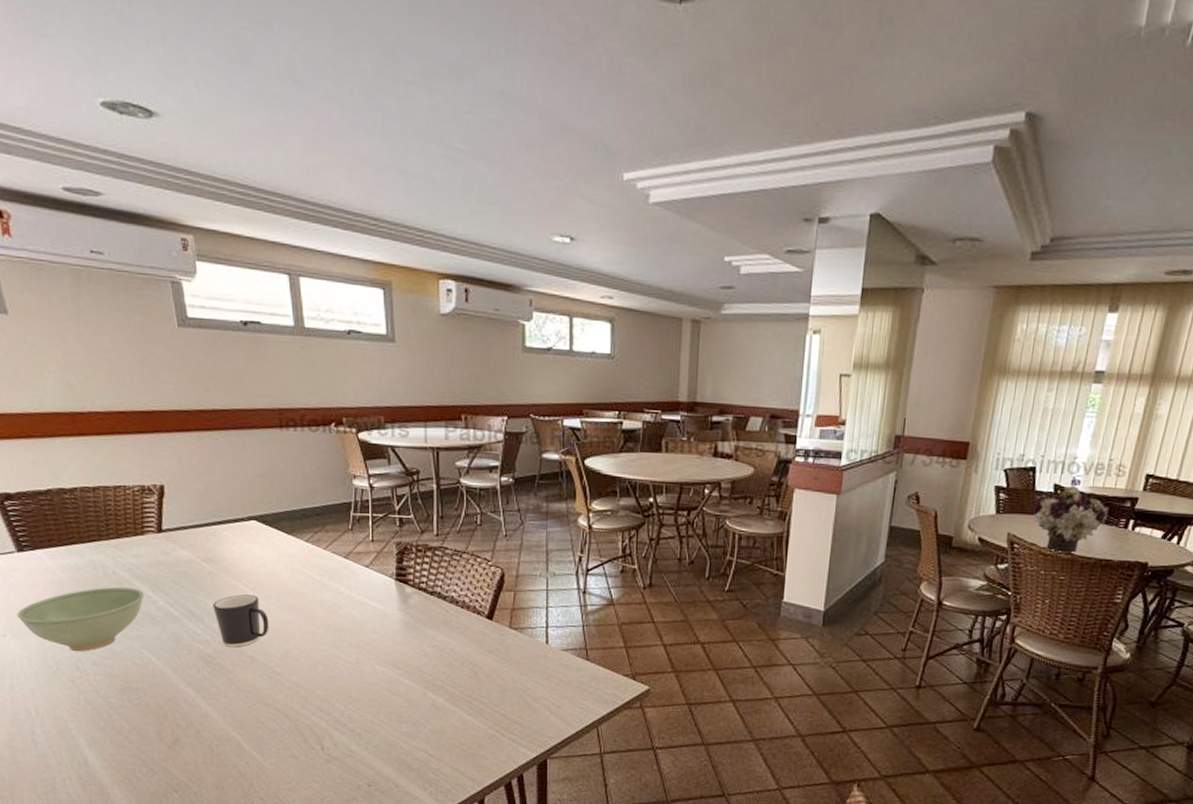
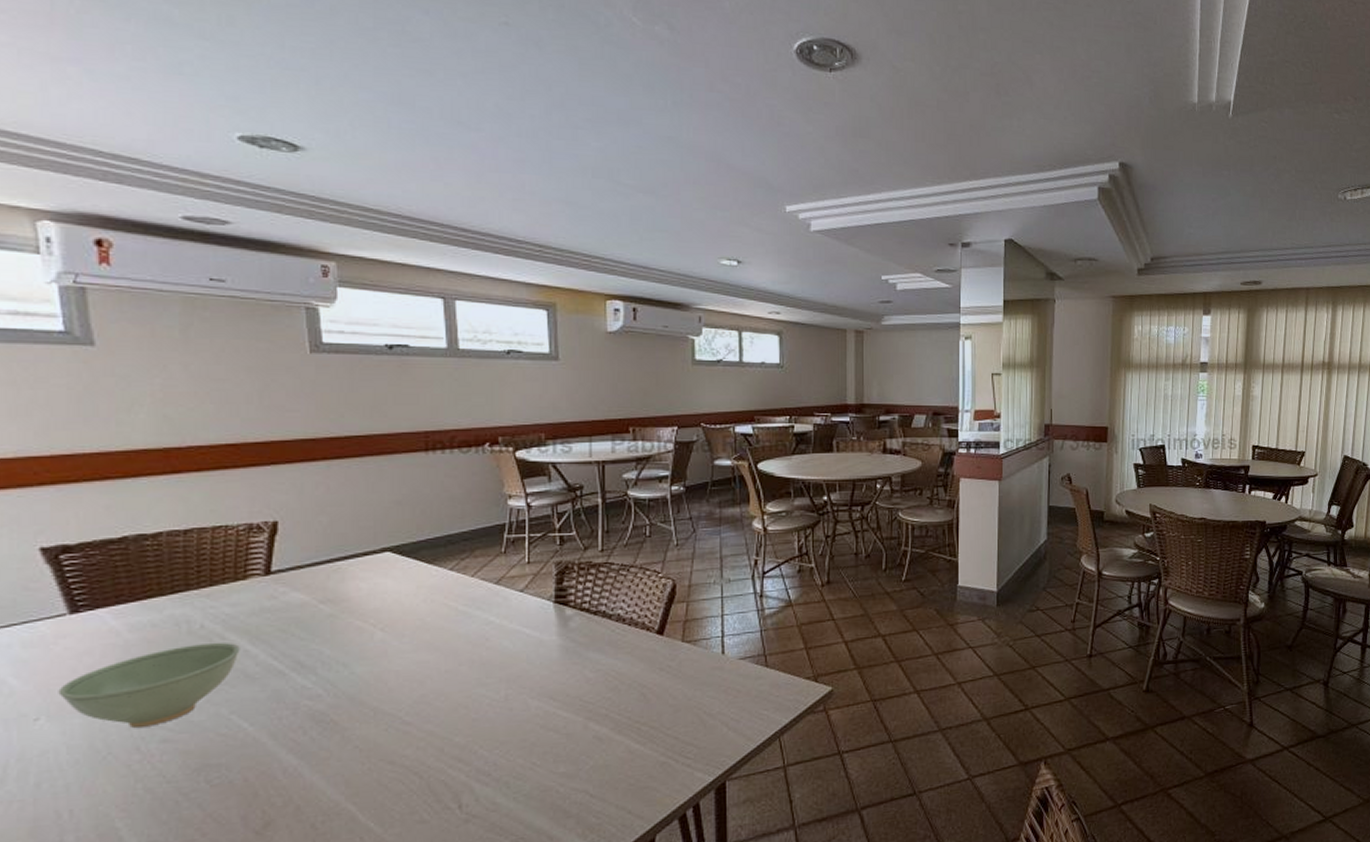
mug: present [213,594,270,648] -> none [330,636,400,700]
flower arrangement: present [1030,485,1110,553] -> none [1165,459,1228,518]

